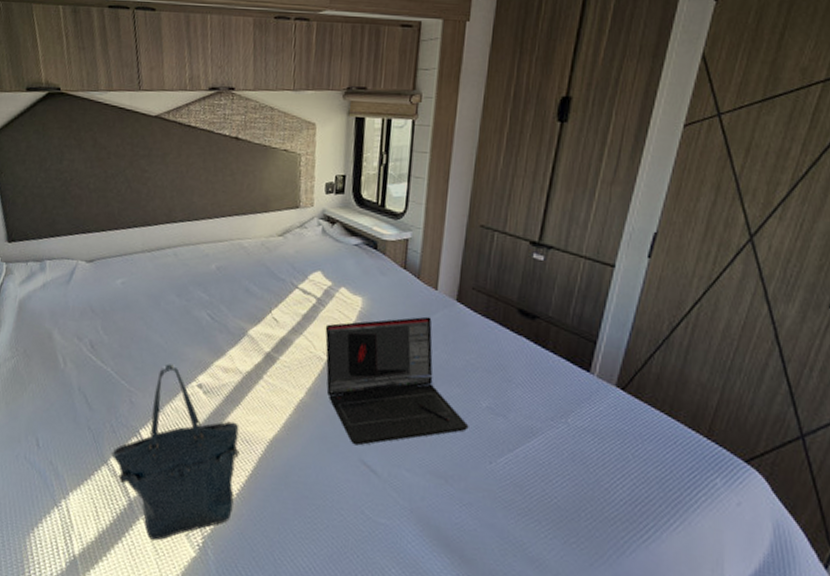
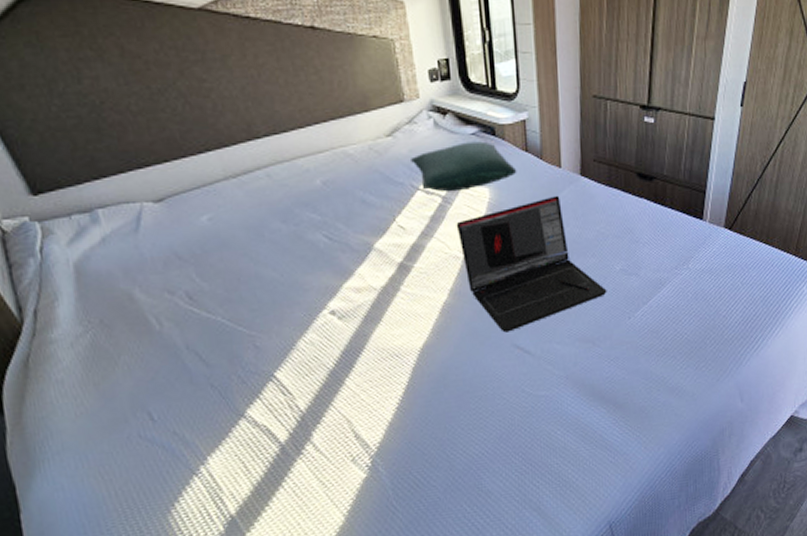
tote bag: present [111,364,240,541] -> none [247,297,396,476]
pillow: none [294,251,393,296] -> present [409,141,517,192]

